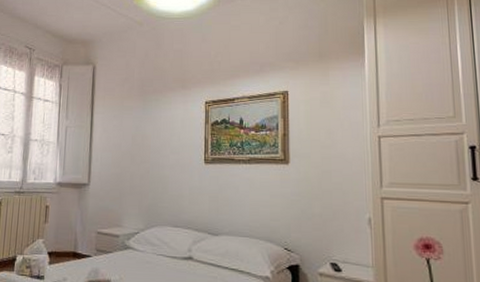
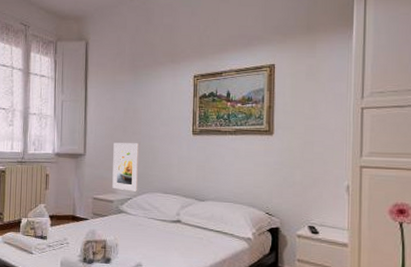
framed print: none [118,171,147,225] -> present [112,142,139,192]

